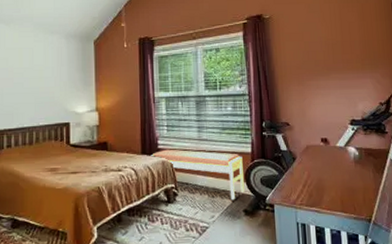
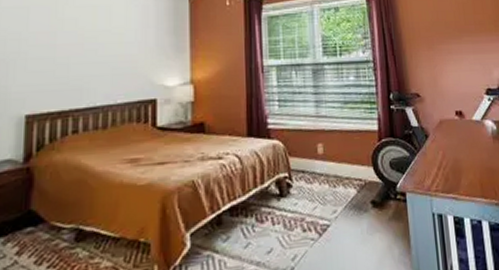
bench: present [150,149,244,201] -> none [258,129,371,190]

